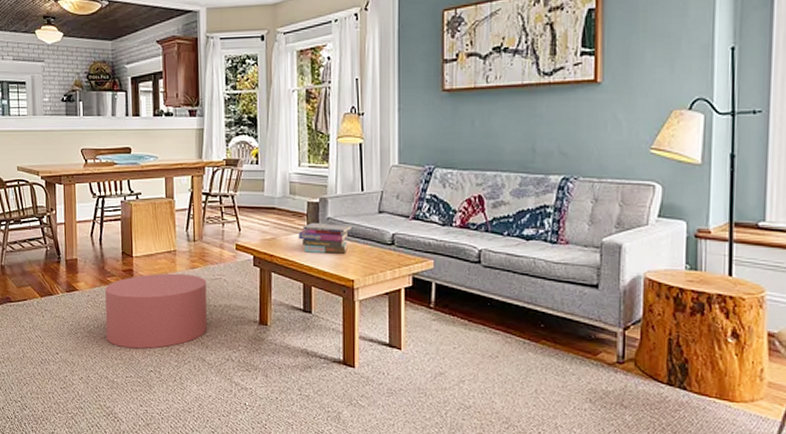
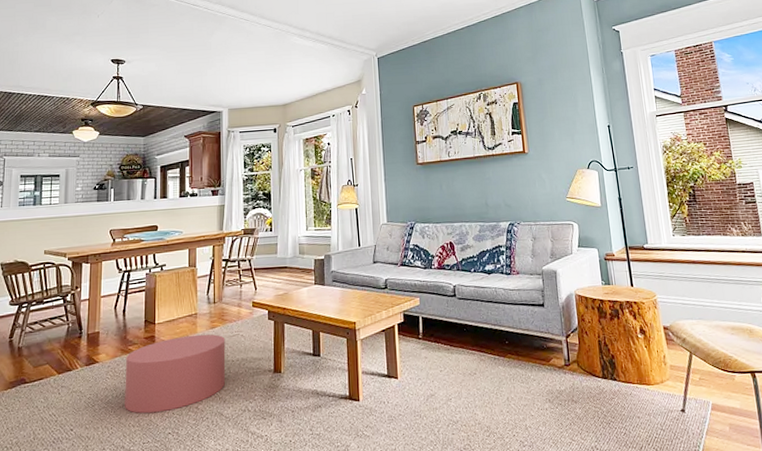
books: present [299,223,352,254] -> none [307,275,352,303]

